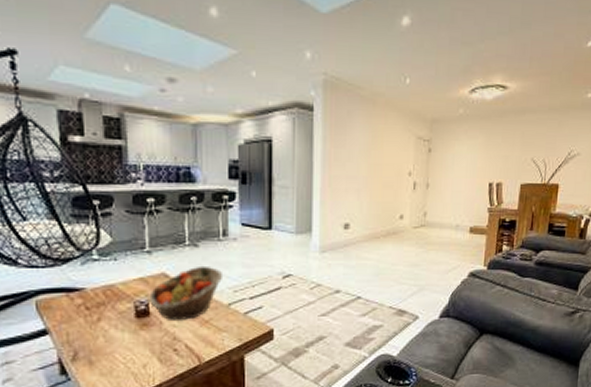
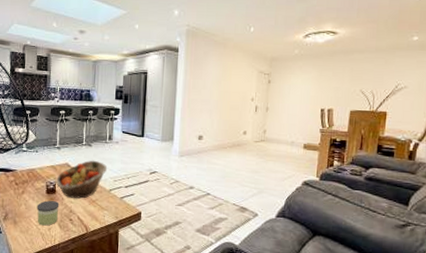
candle: none [122,327,157,363] -> present [37,200,59,226]

